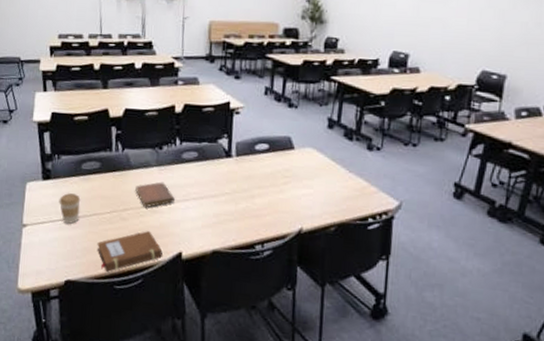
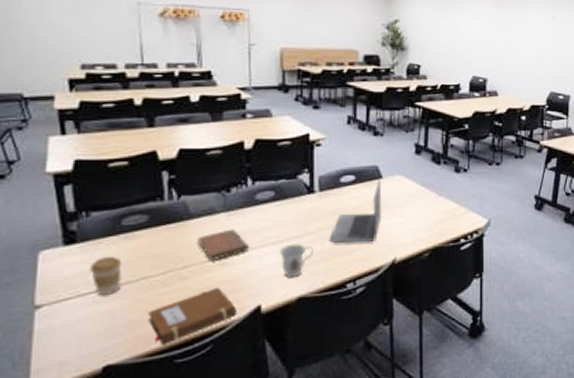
mug: none [199,201,228,233] -> present [279,244,313,279]
laptop: none [242,149,293,209] -> present [329,178,382,243]

